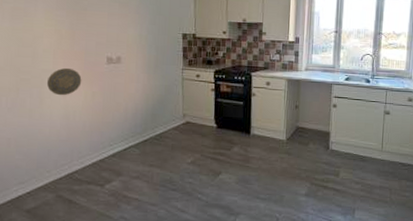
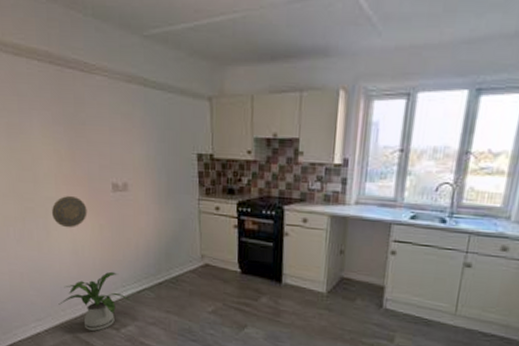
house plant: none [44,132,118,189] -> present [58,271,132,331]

